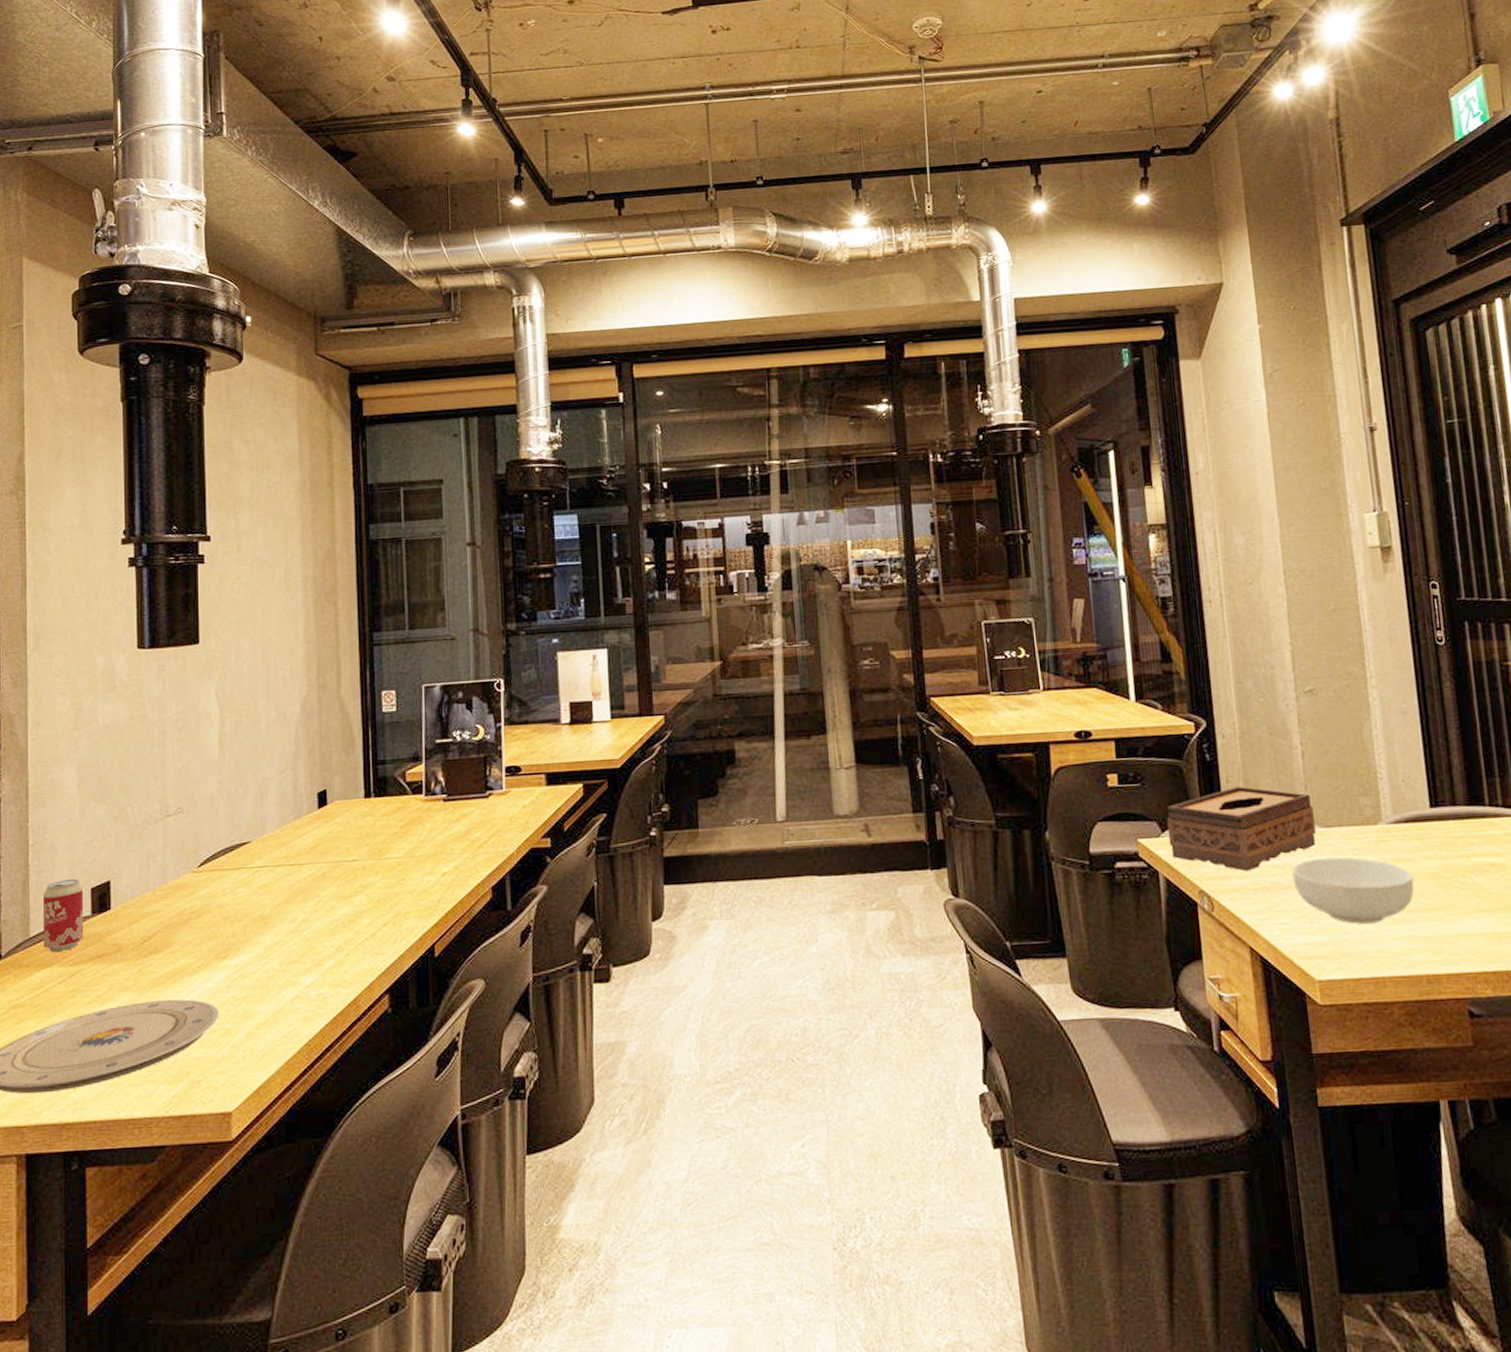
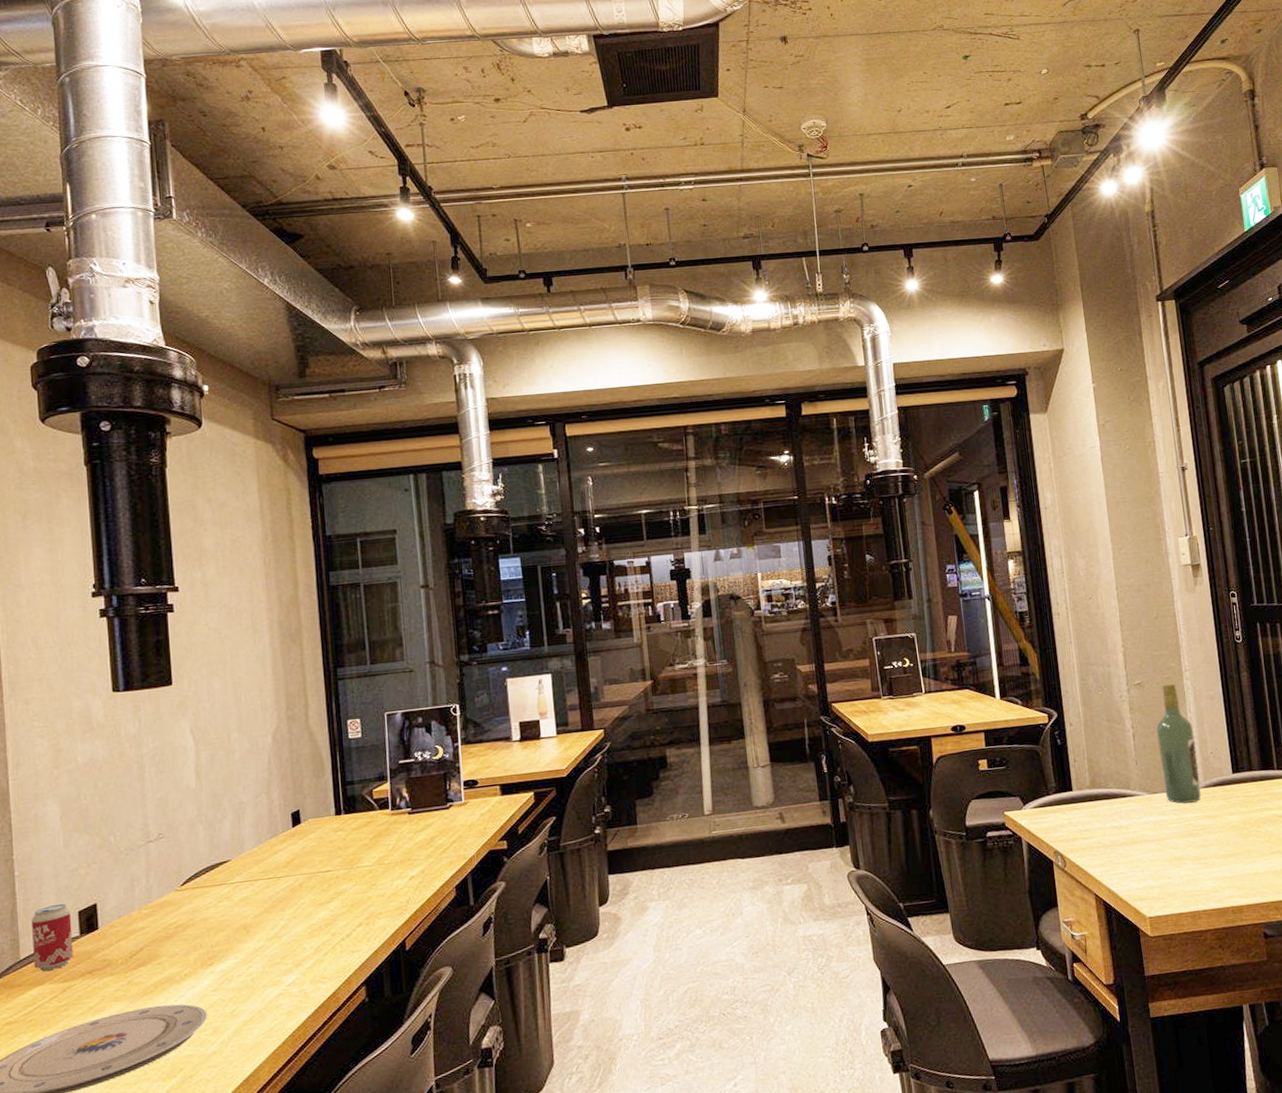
tissue box: present [1166,786,1316,872] -> none [1027,764,1145,834]
cereal bowl: present [1292,857,1415,924] -> none [1126,816,1222,870]
wine bottle: none [1331,692,1389,842] -> present [1155,683,1201,804]

